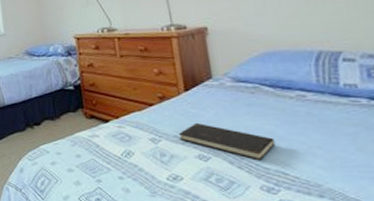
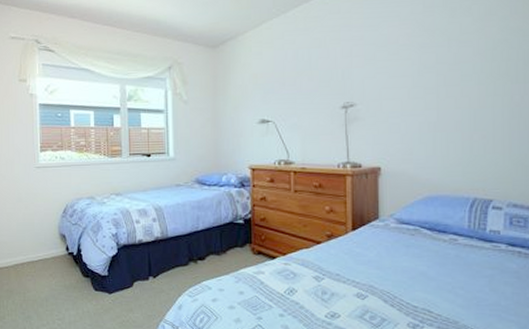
hardcover book: present [178,122,276,161] -> none [341,261,426,300]

